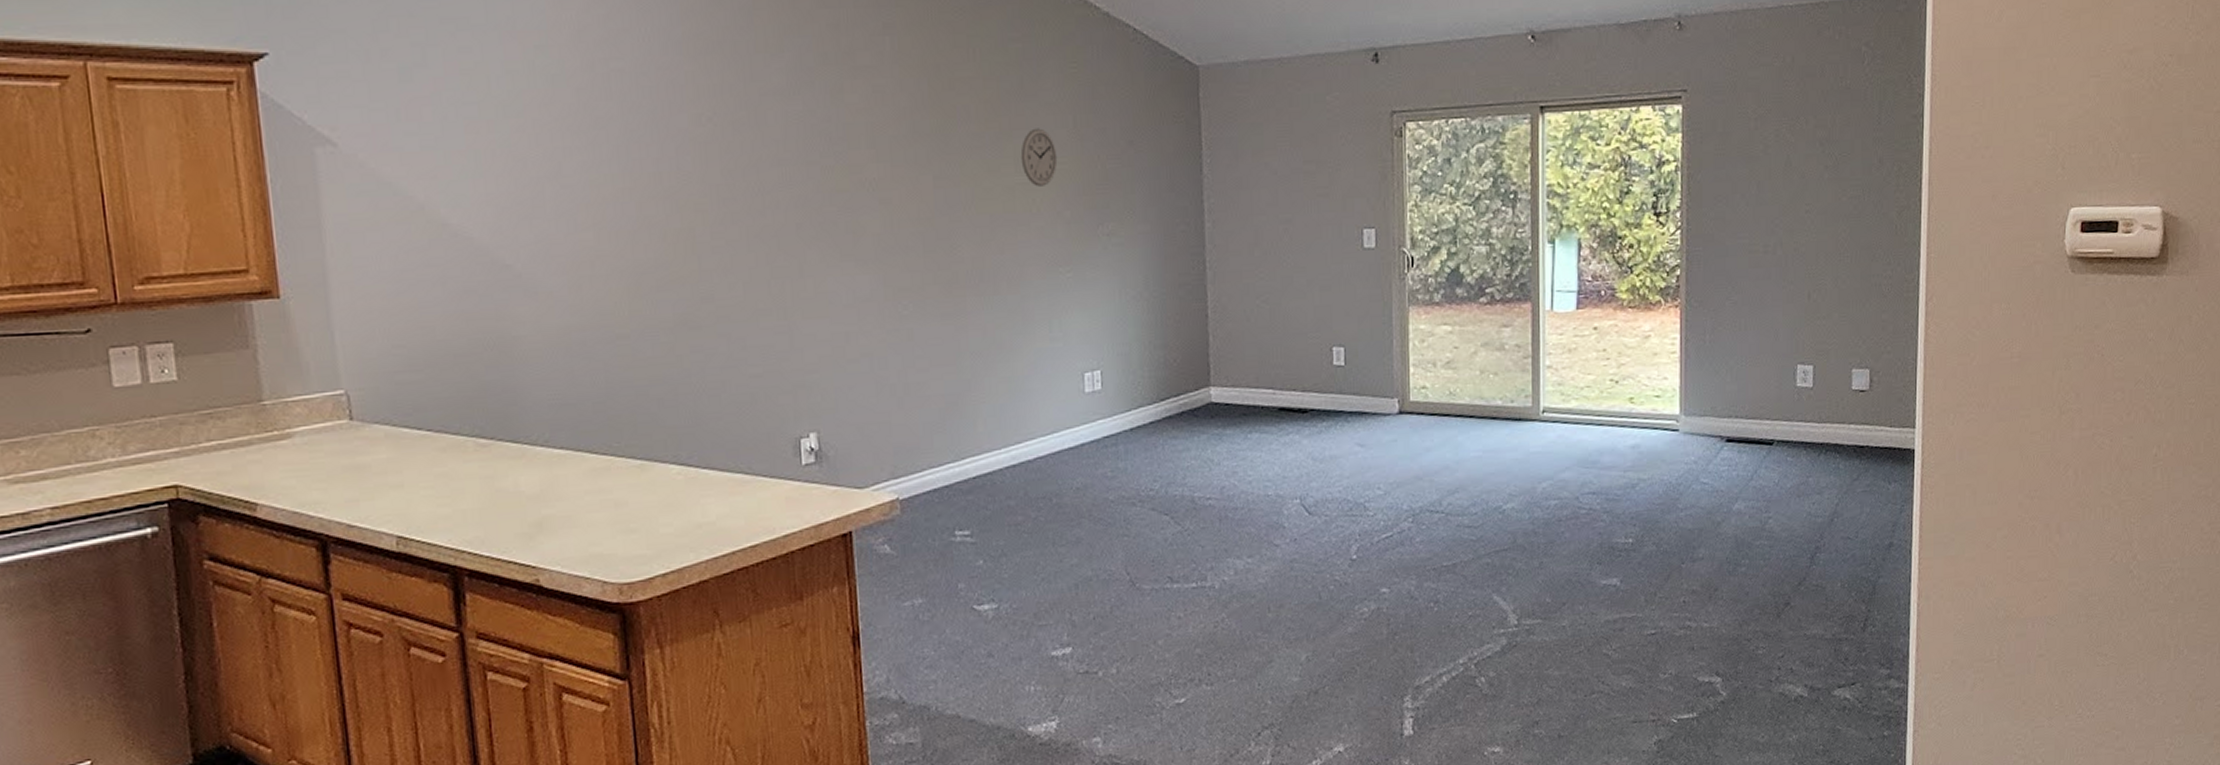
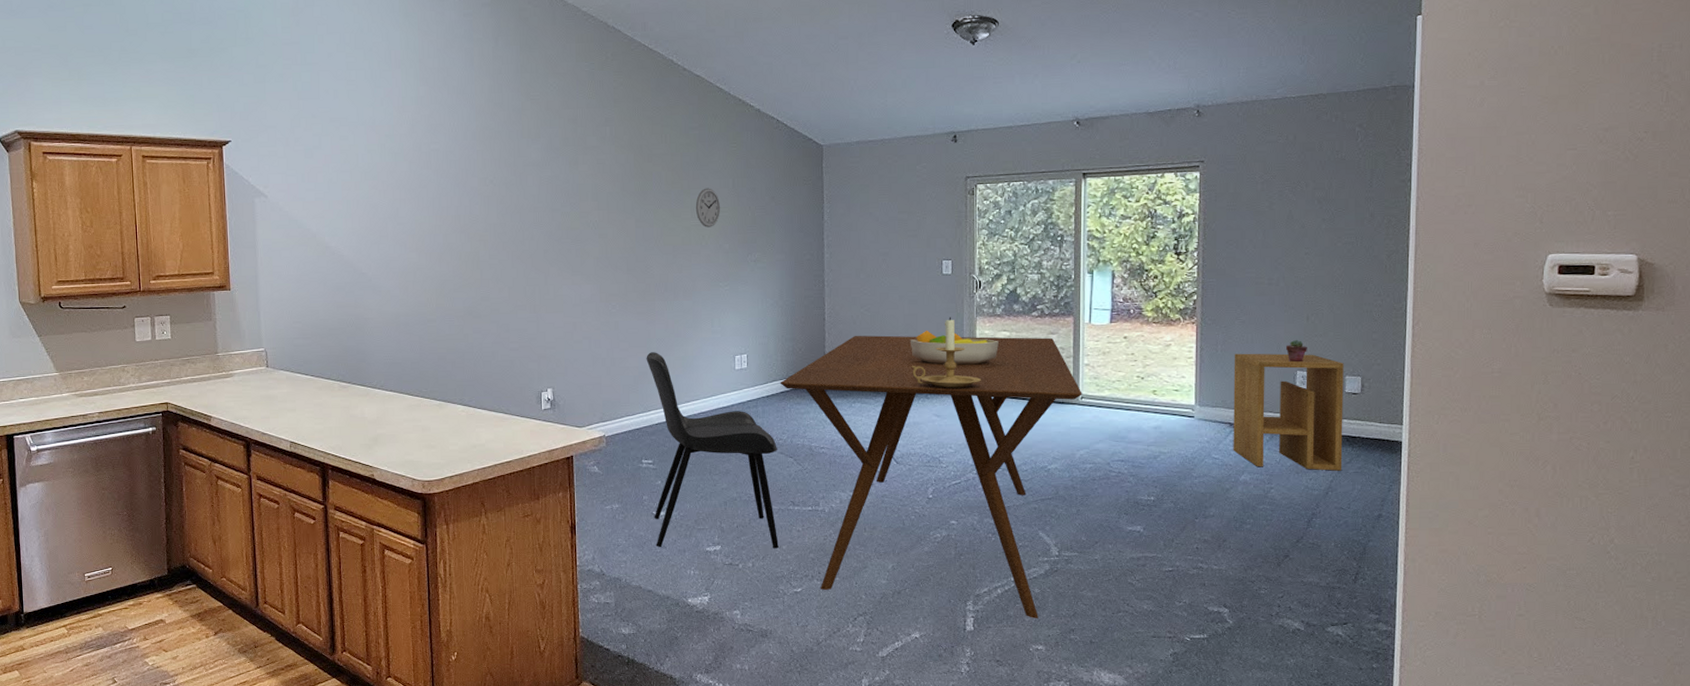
chair: none [955,372,1153,657] -> present [646,352,779,549]
dining table: none [1148,331,1544,712] -> present [780,335,1082,618]
fruit bowl: none [1322,326,1438,375] -> present [910,330,999,365]
candle holder: none [1325,307,1418,407] -> present [911,316,982,388]
side table: none [1724,342,1850,492] -> present [1233,353,1344,471]
potted succulent: none [1785,323,1809,354] -> present [1286,339,1307,363]

